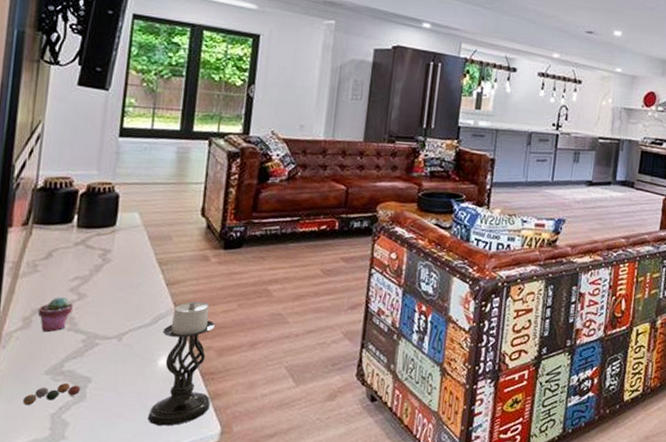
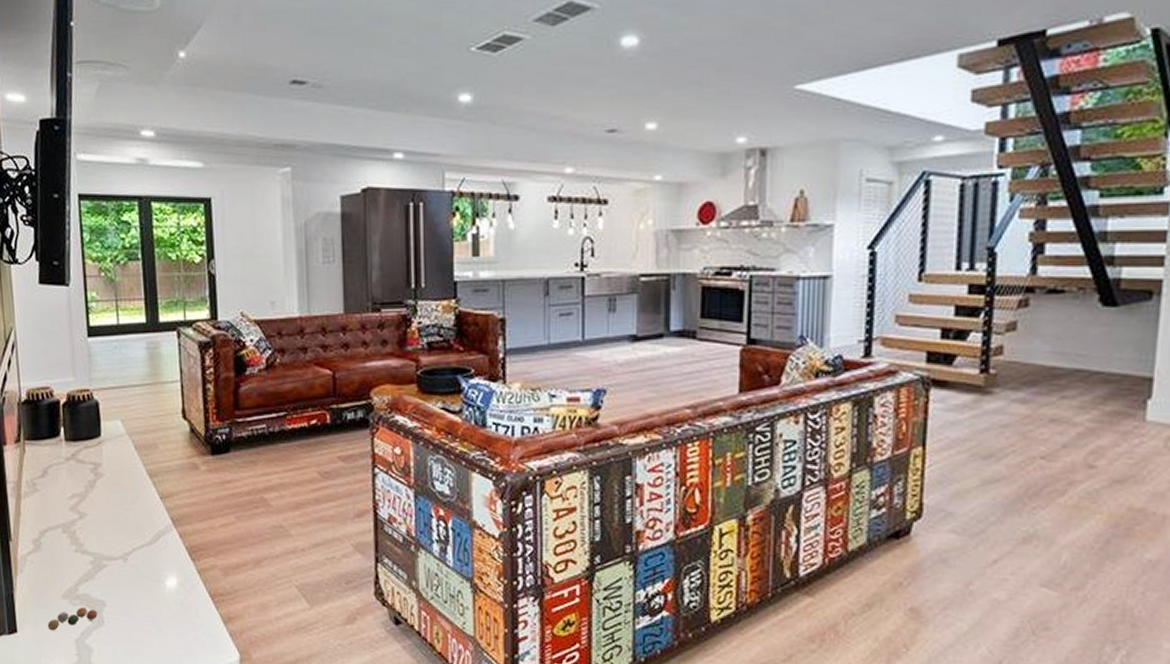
potted succulent: present [37,297,74,332] -> none [45,517,77,554]
candle holder: present [147,301,216,426] -> none [165,515,224,652]

